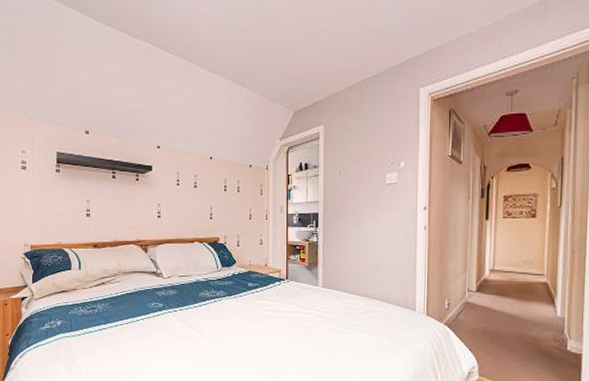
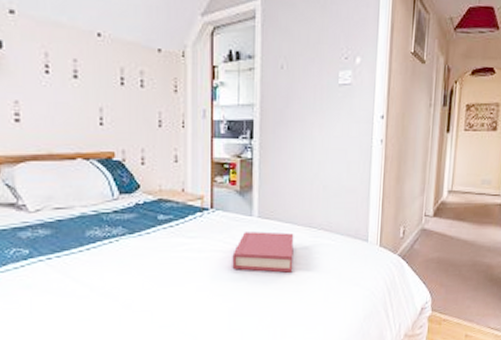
hardback book: none [302,298,351,332] -> present [232,231,294,273]

